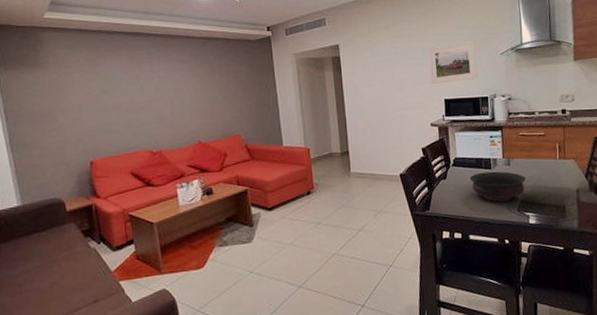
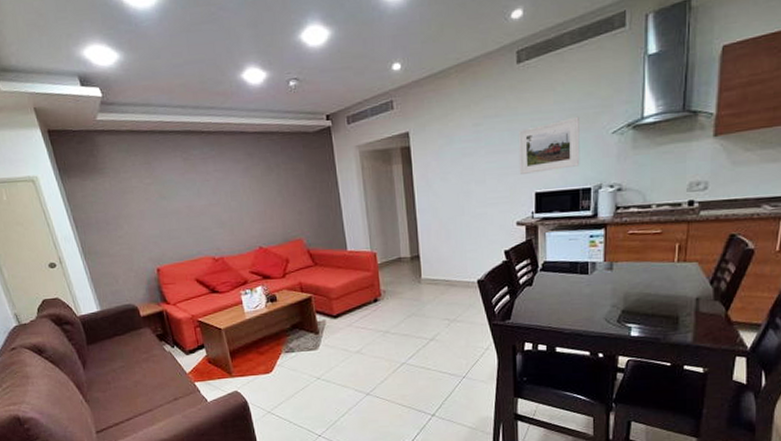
bowl: present [469,171,526,202] -> none [560,276,631,311]

